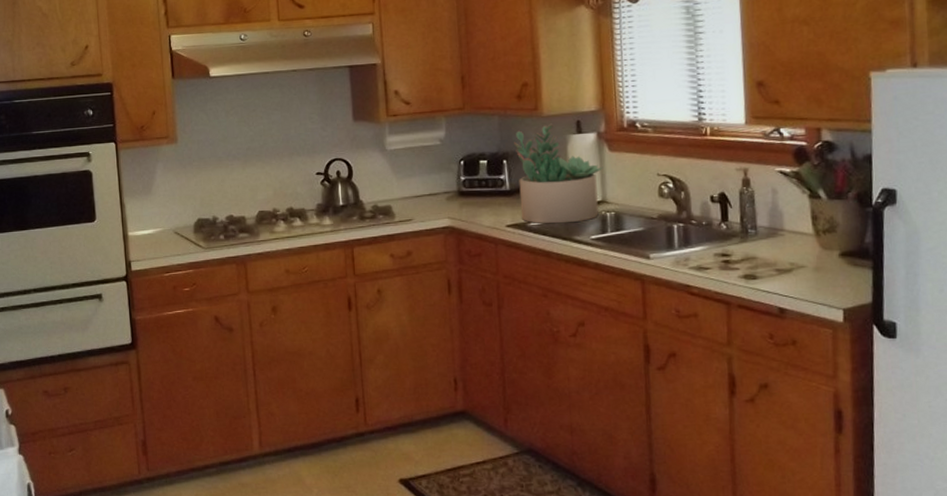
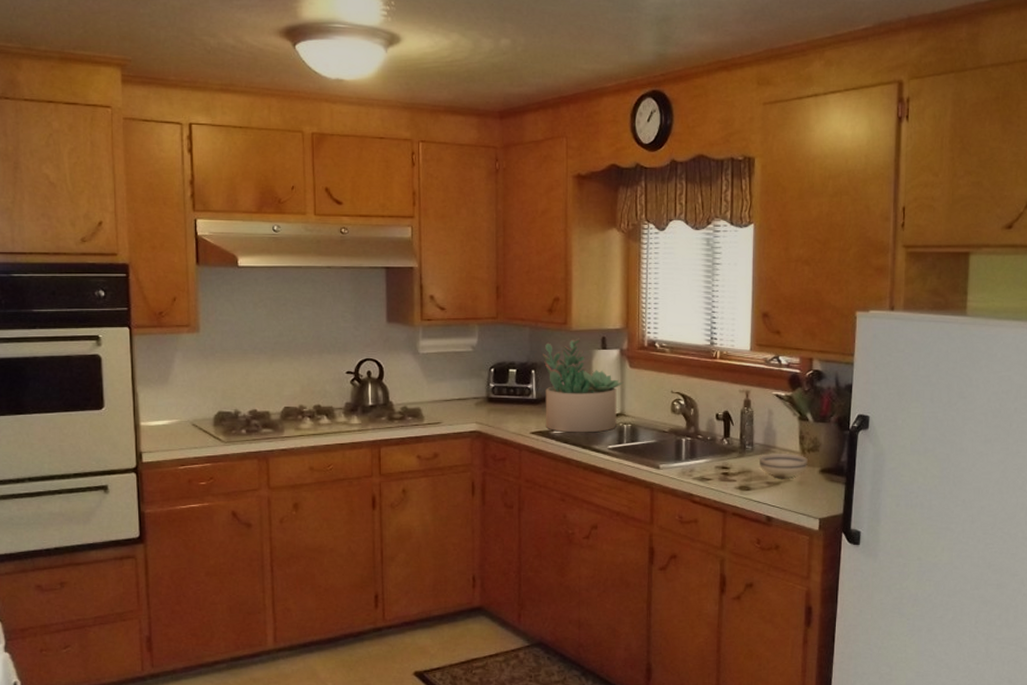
bowl: none [764,236,824,265] -> present [759,454,808,479]

